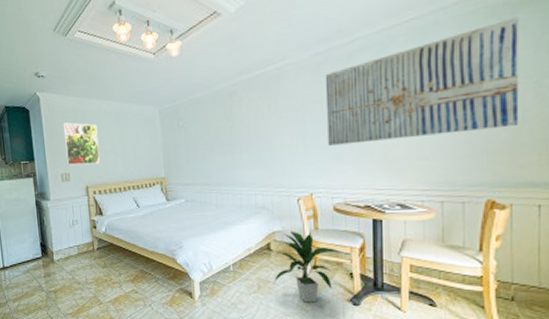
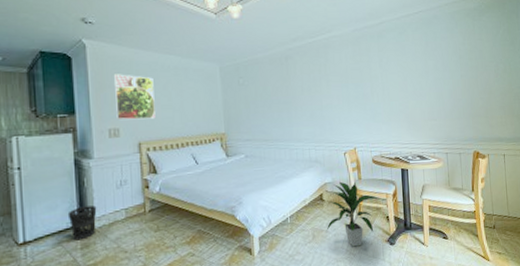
wastebasket: none [33,241,55,270] -> present [67,205,97,241]
wall art: present [325,17,520,146] -> none [362,19,489,107]

